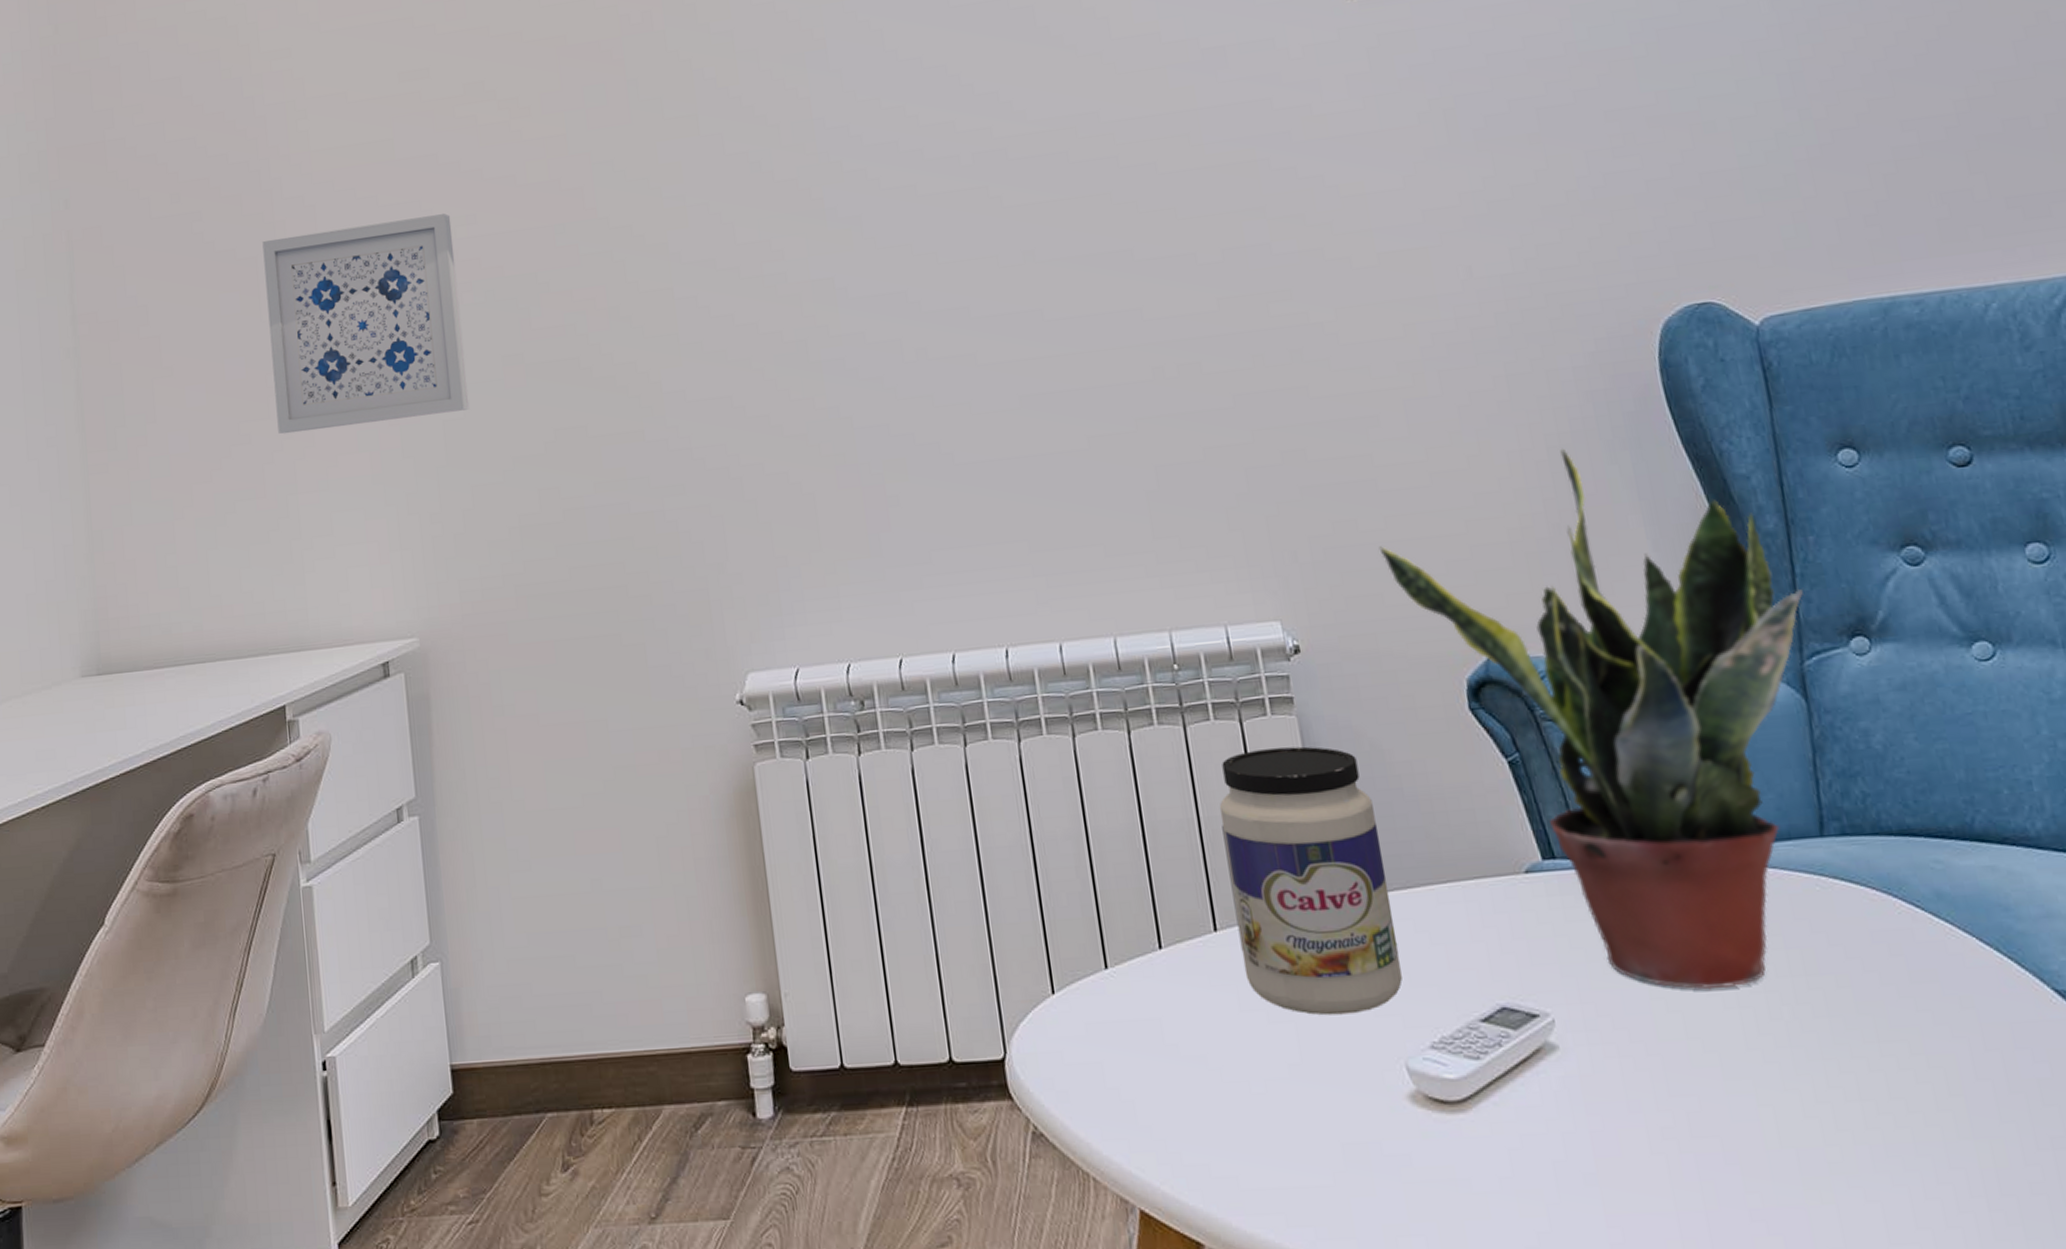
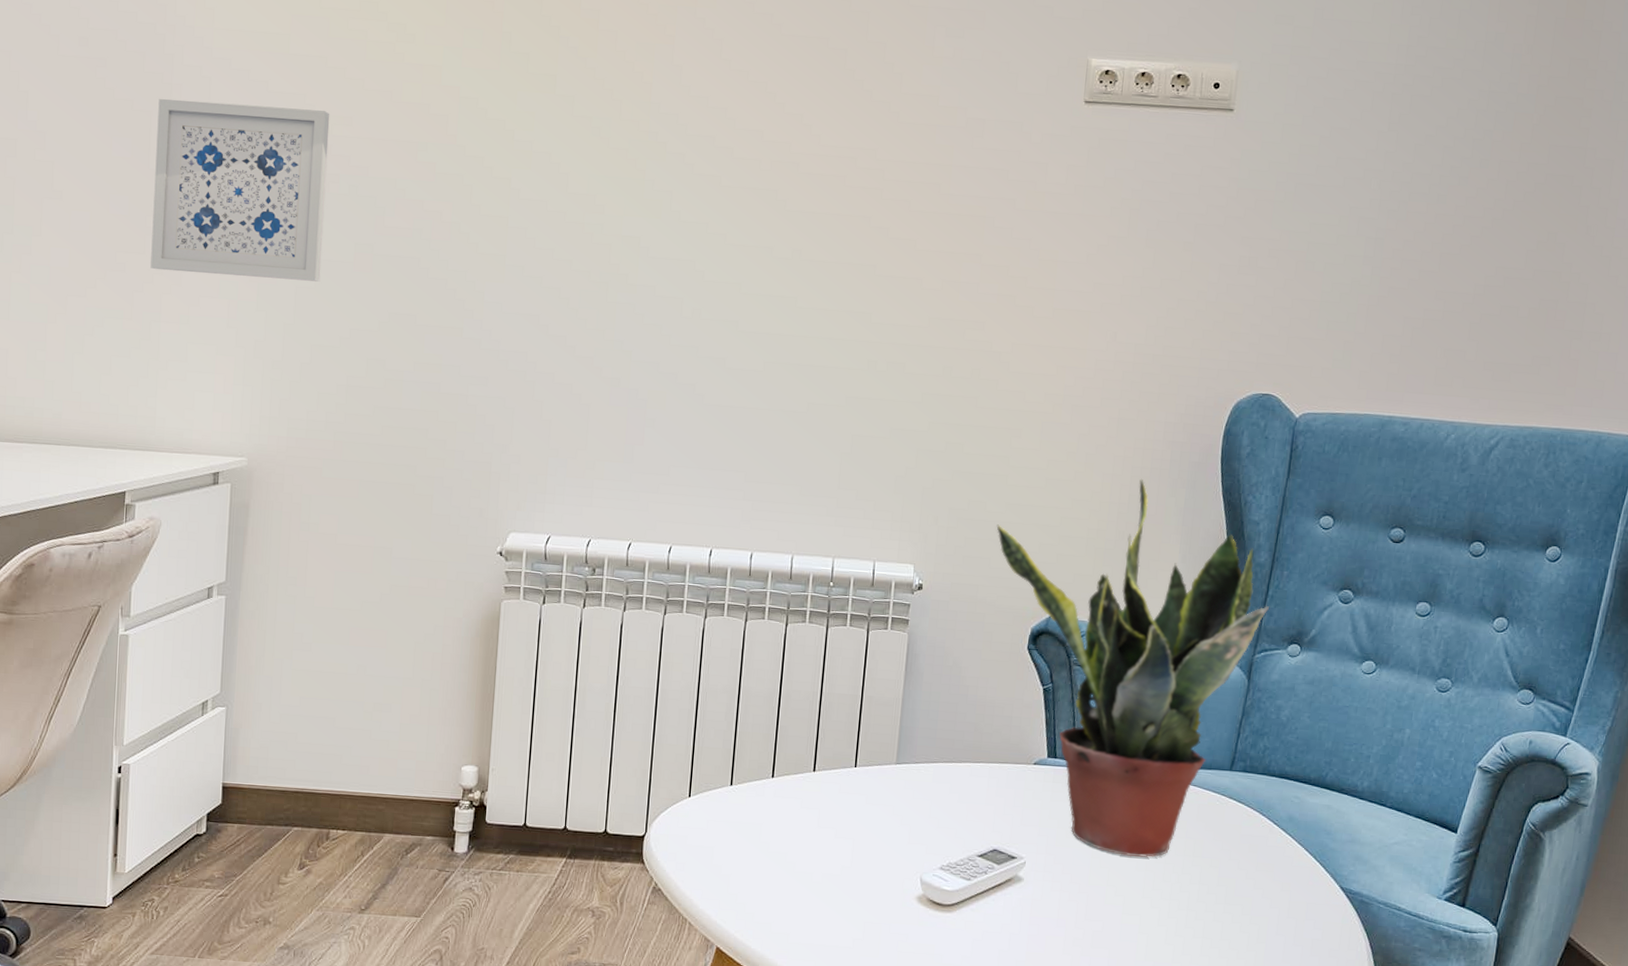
jar: present [1219,746,1403,1016] -> none [827,652,945,840]

